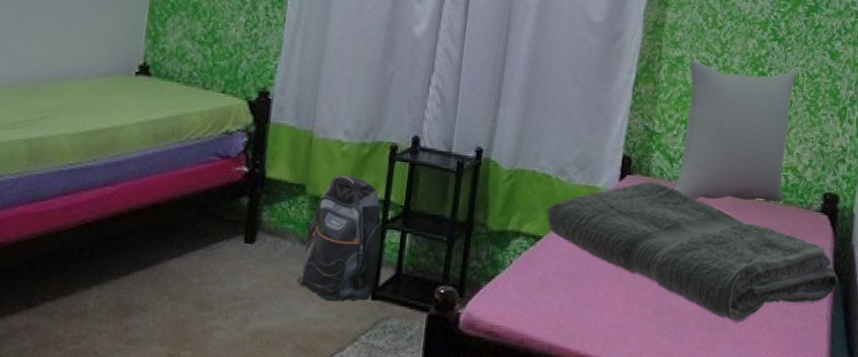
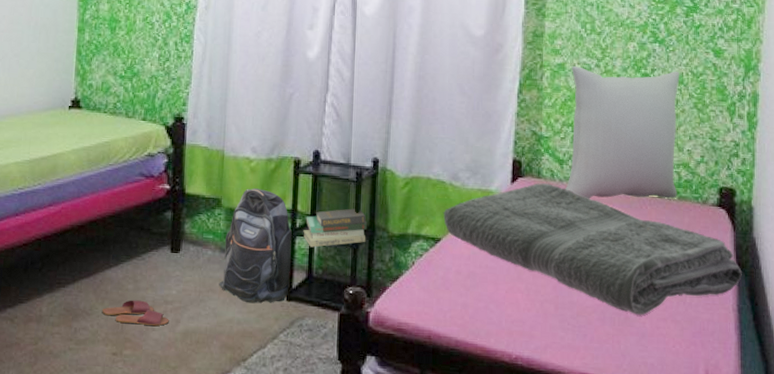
slippers: none [159,295,238,325] -> present [102,300,169,326]
books: none [395,201,465,242] -> present [303,208,368,248]

